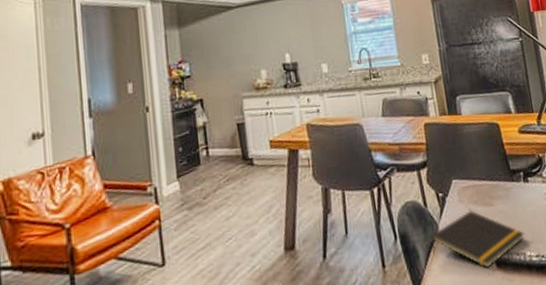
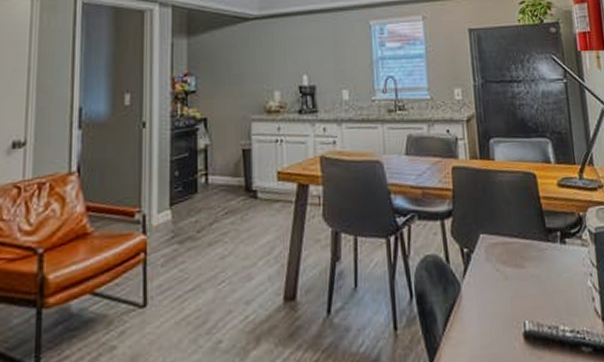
notepad: present [430,210,525,269] -> none [450,271,559,341]

